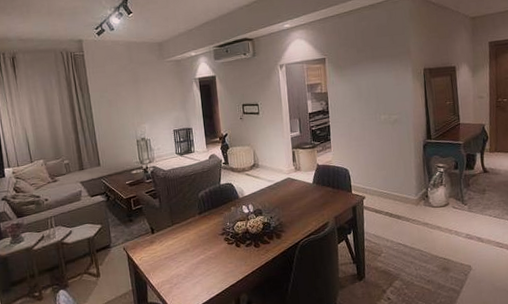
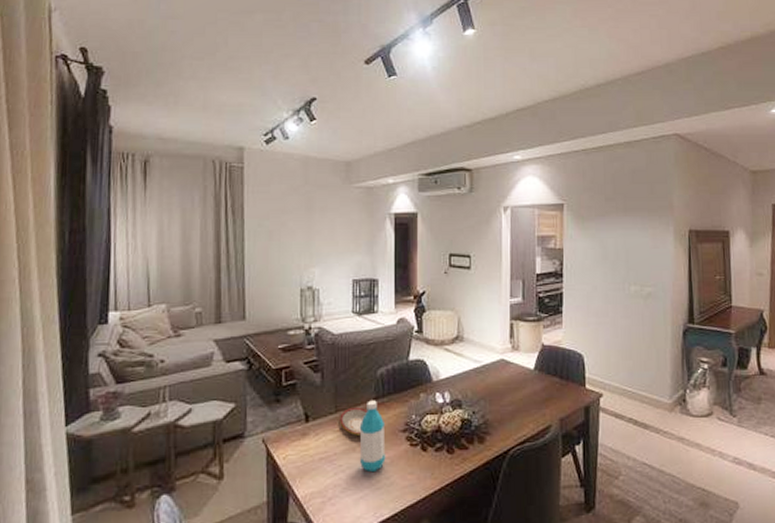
plate: none [176,221,195,240] -> present [340,408,368,435]
water bottle: none [190,214,212,265] -> present [359,400,386,473]

